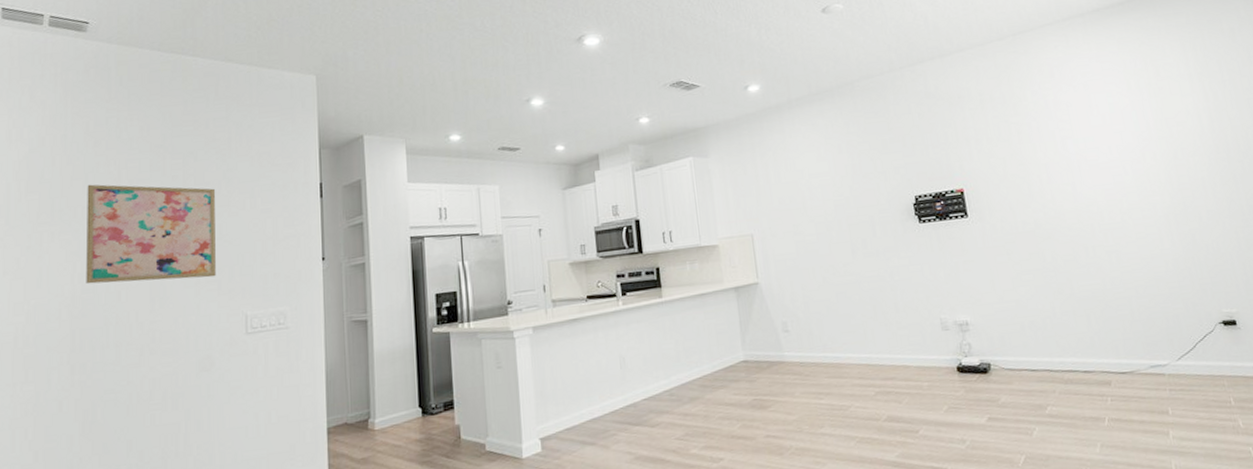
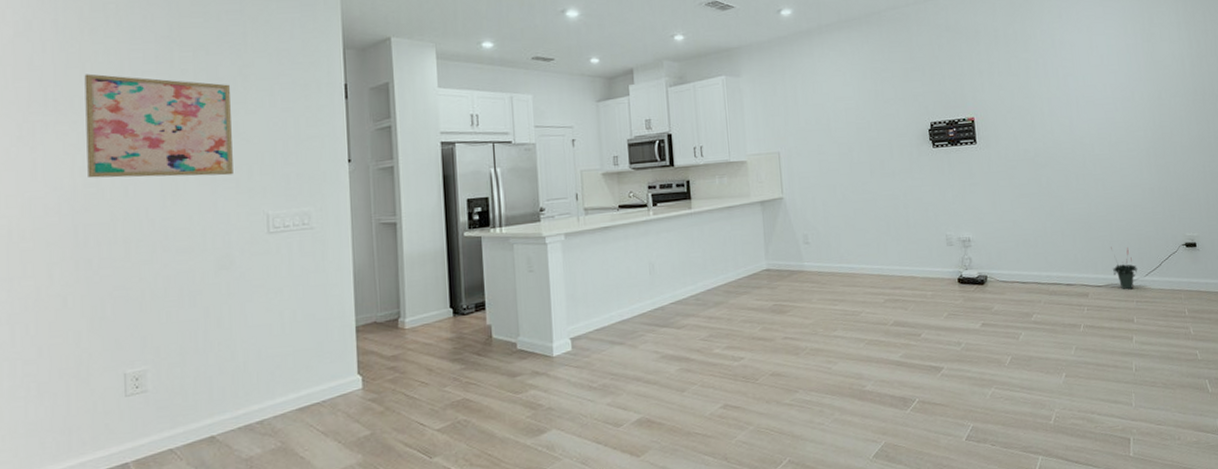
potted plant: none [1133,327,1168,377] -> present [1111,247,1138,290]

